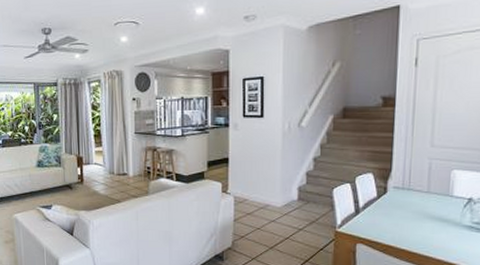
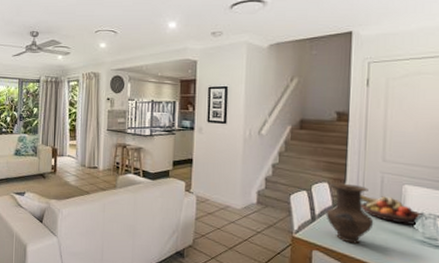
vase: none [370,173,421,234] -> present [326,183,374,244]
fruit bowl: none [407,183,471,212] -> present [360,195,422,226]

